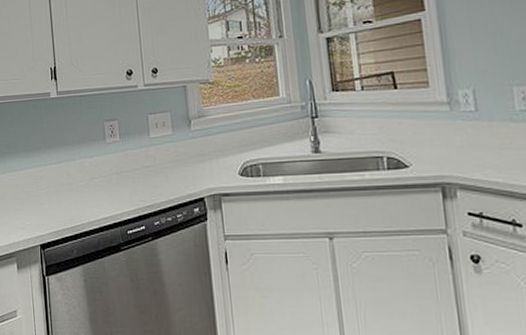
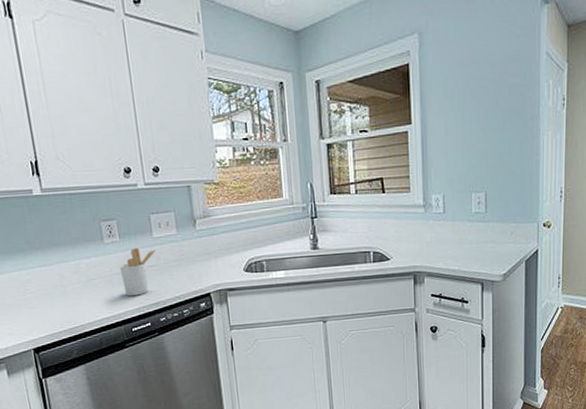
utensil holder: none [118,148,154,197] -> present [119,248,158,297]

